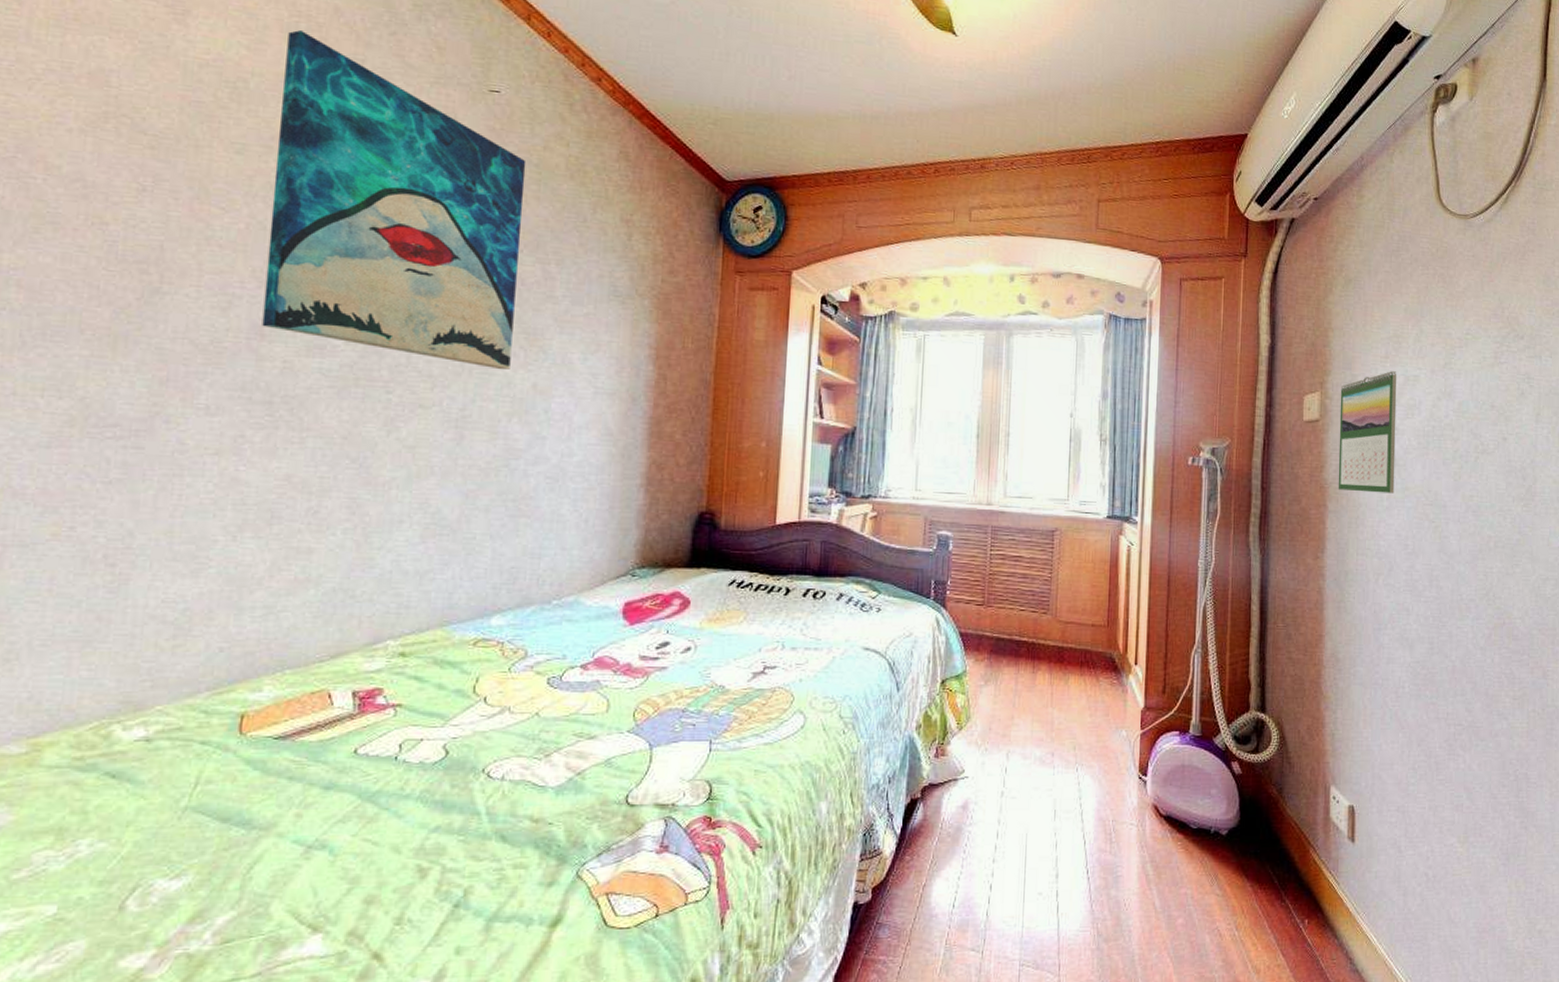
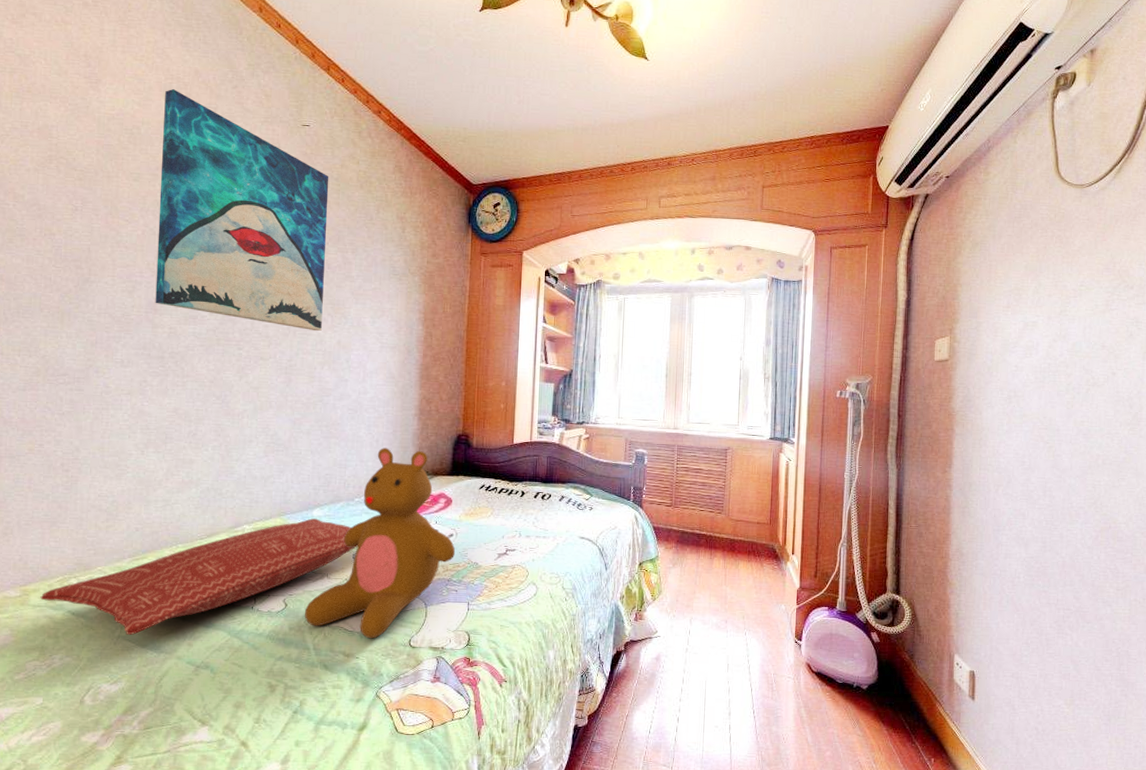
pillow: none [60,629,556,804] -> present [40,518,359,635]
teddy bear: none [473,530,694,796] -> present [304,448,456,639]
calendar: present [1338,371,1397,494] -> none [964,318,1018,420]

